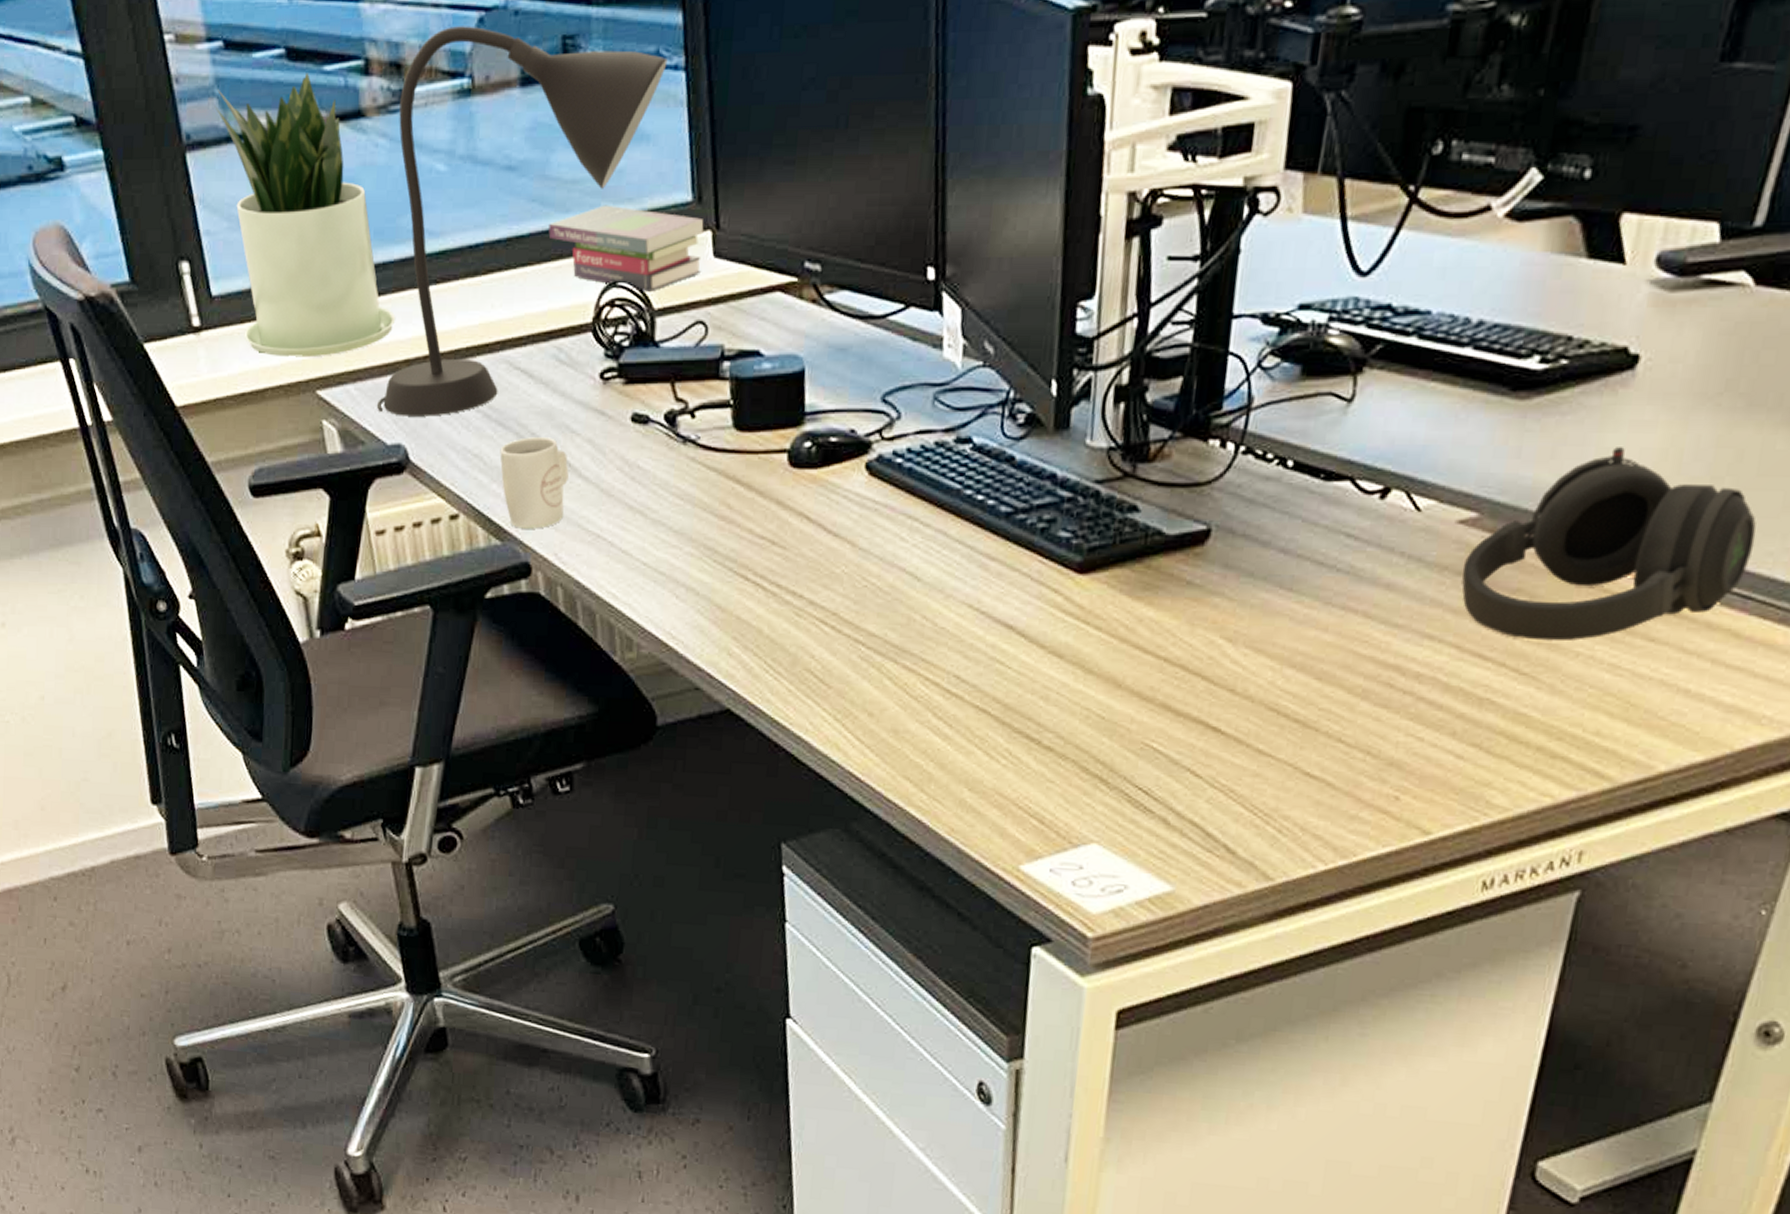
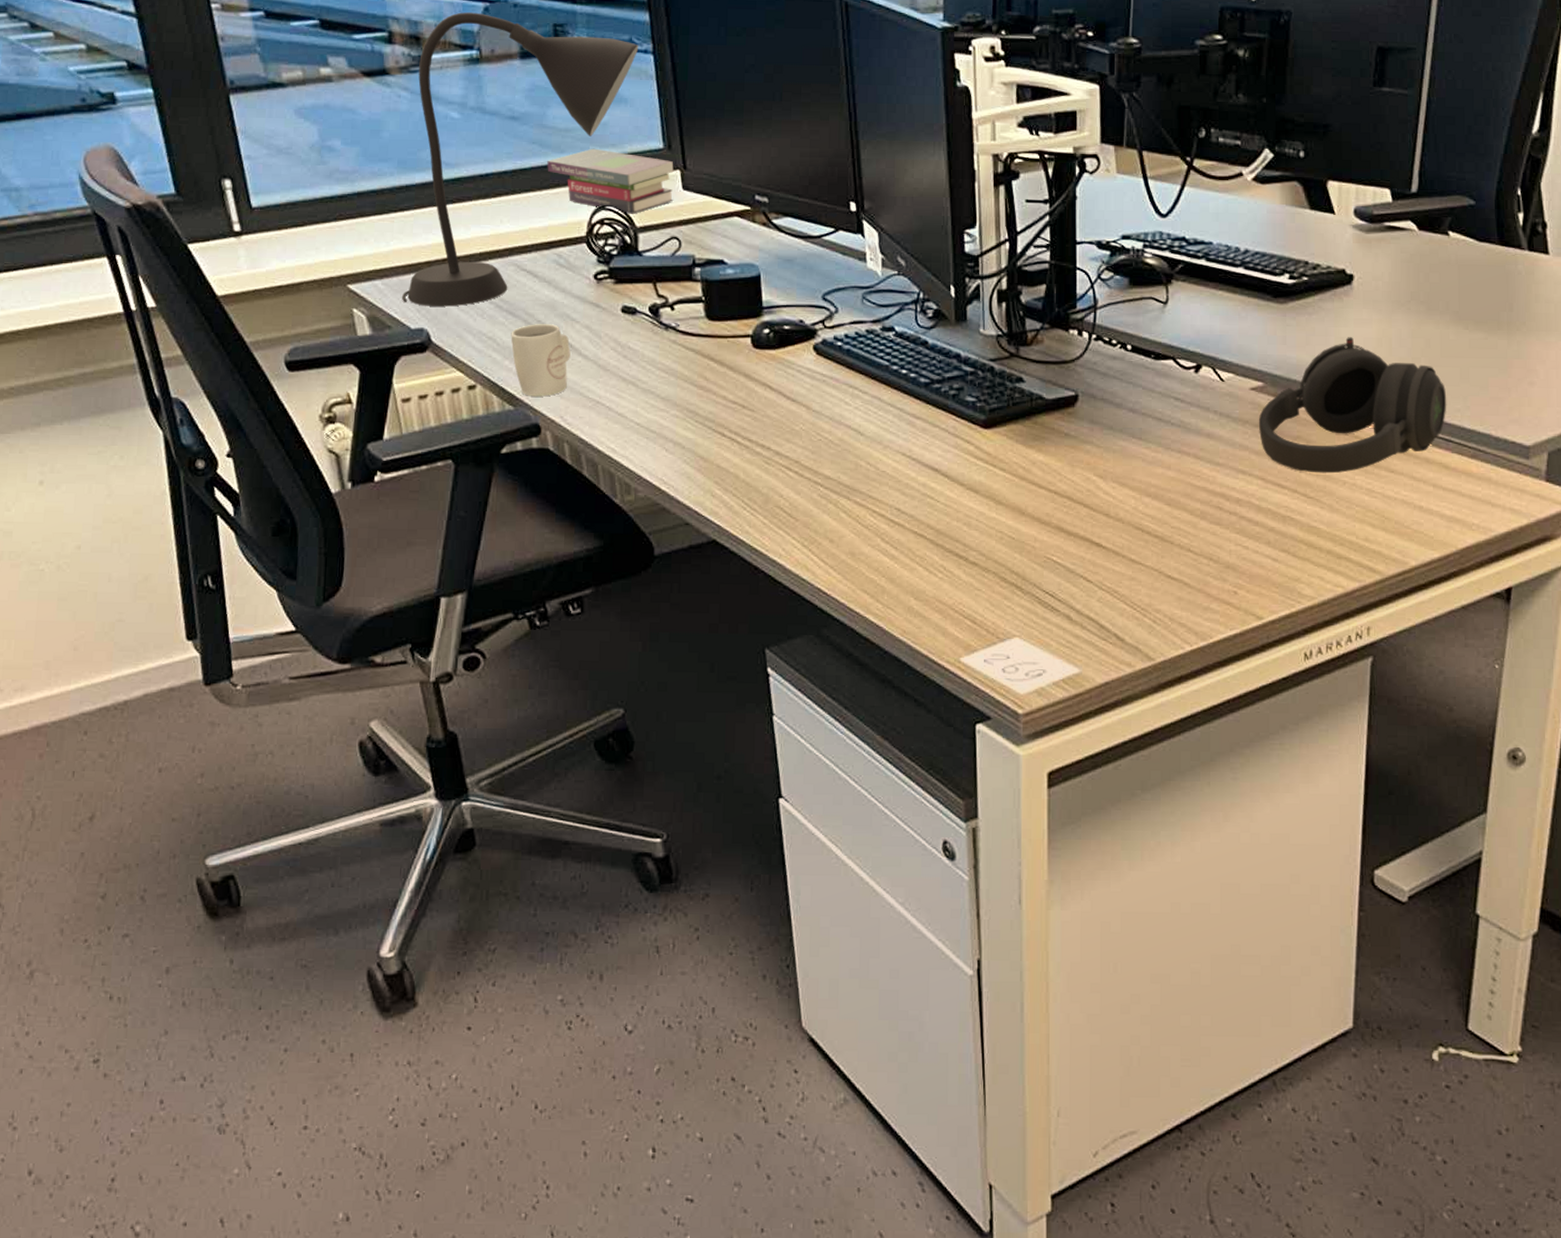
planter: present [214,73,396,358] -> none [256,39,418,258]

